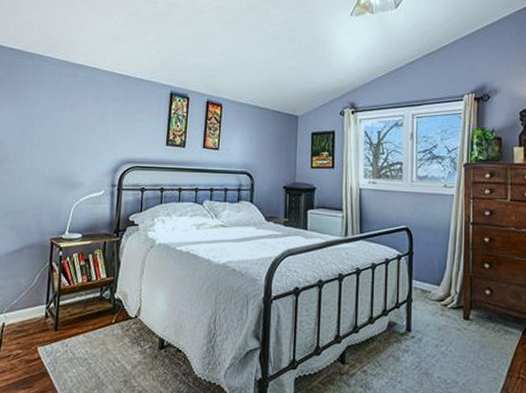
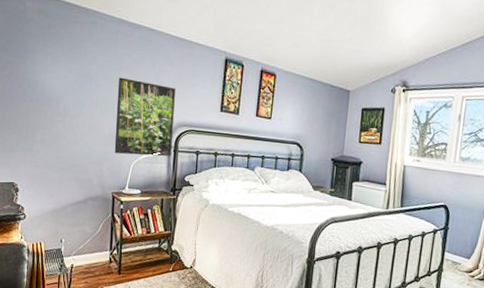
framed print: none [54,117,120,197] -> present [114,77,176,156]

